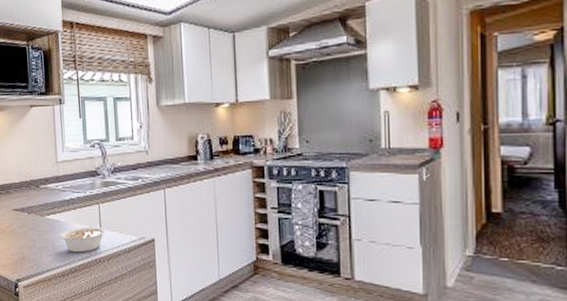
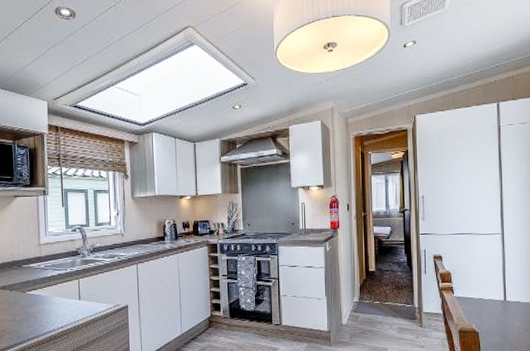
legume: present [60,226,106,253] -> none [41,298,85,322]

